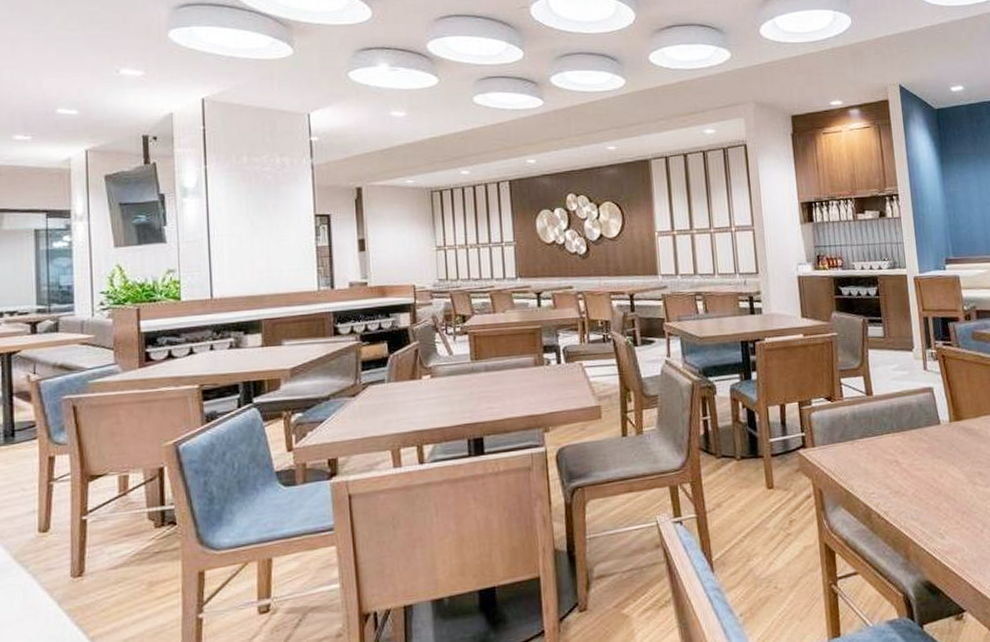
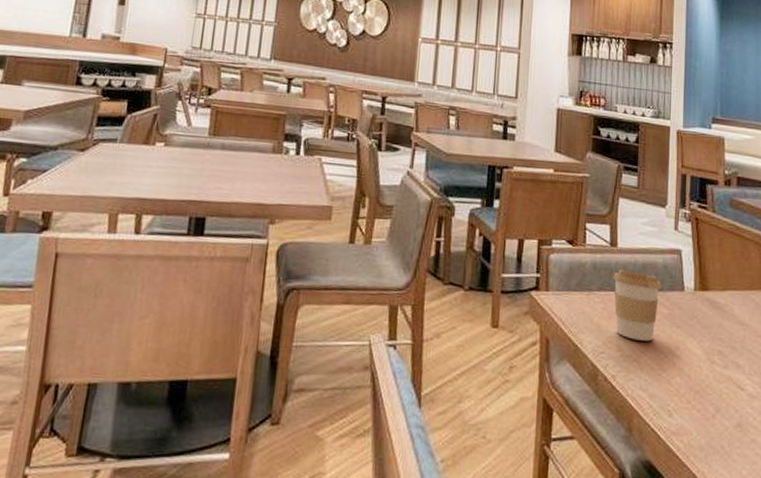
coffee cup: none [873,414,919,477] -> present [613,269,662,341]

